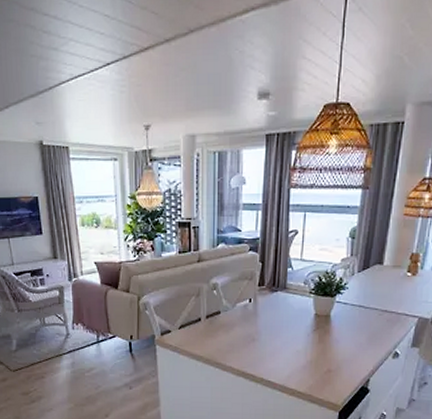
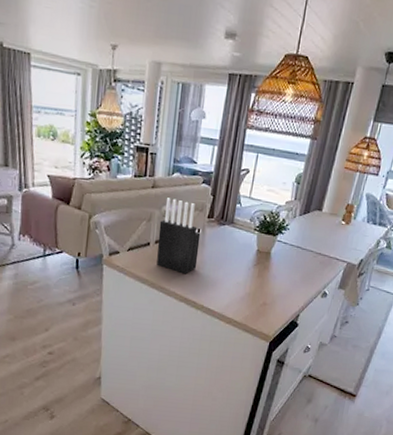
knife block: none [209,270,253,347] -> present [156,198,201,274]

